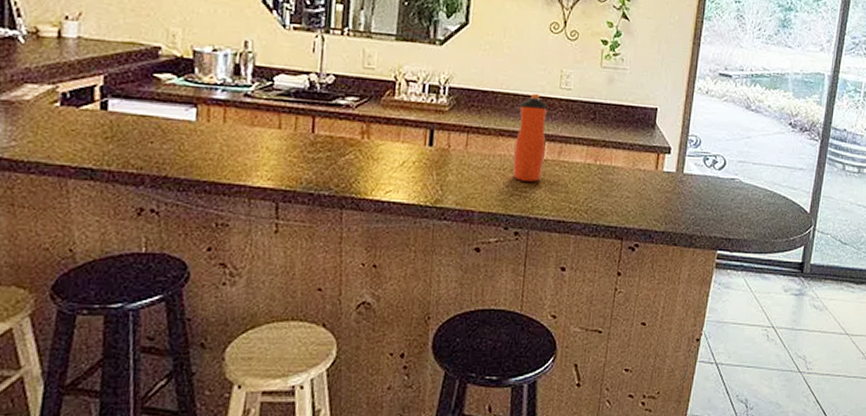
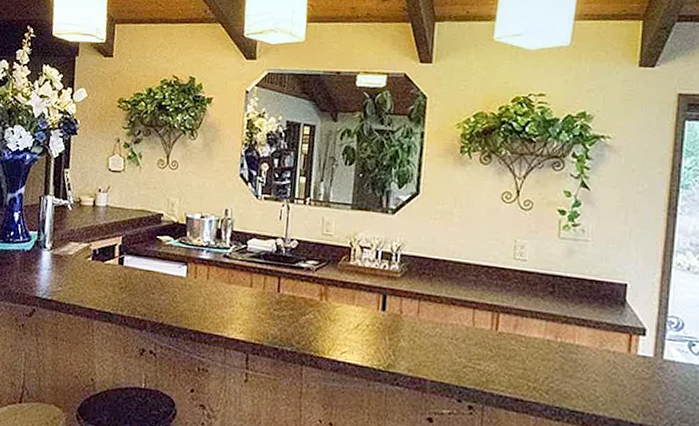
water bottle: present [512,93,548,182] -> none [465,263,501,355]

